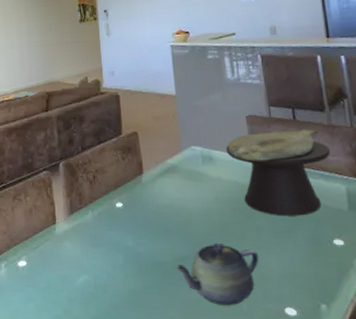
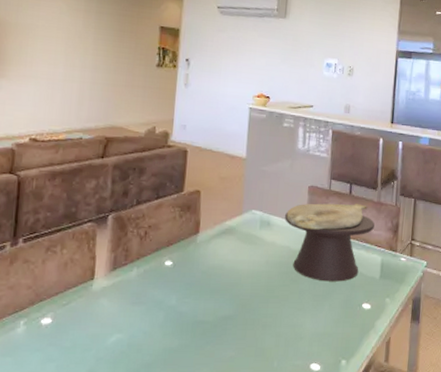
teapot: present [174,242,259,305] -> none [214,304,297,362]

